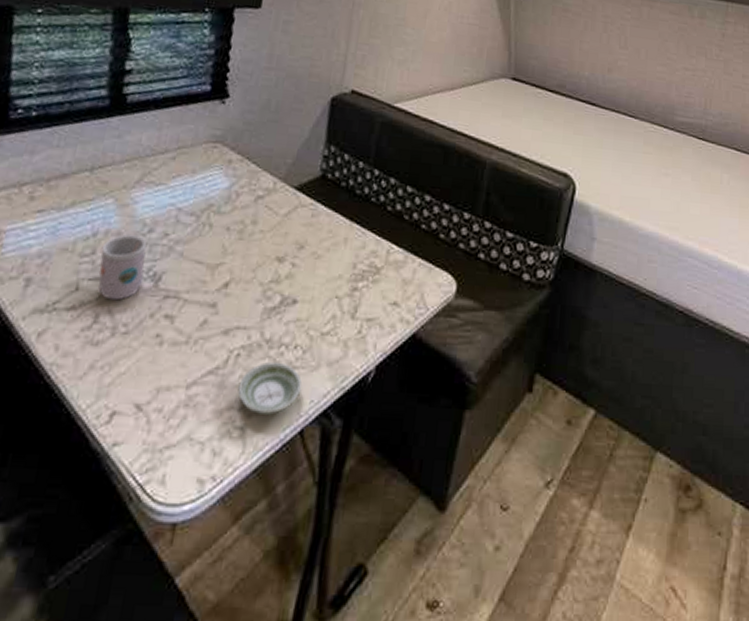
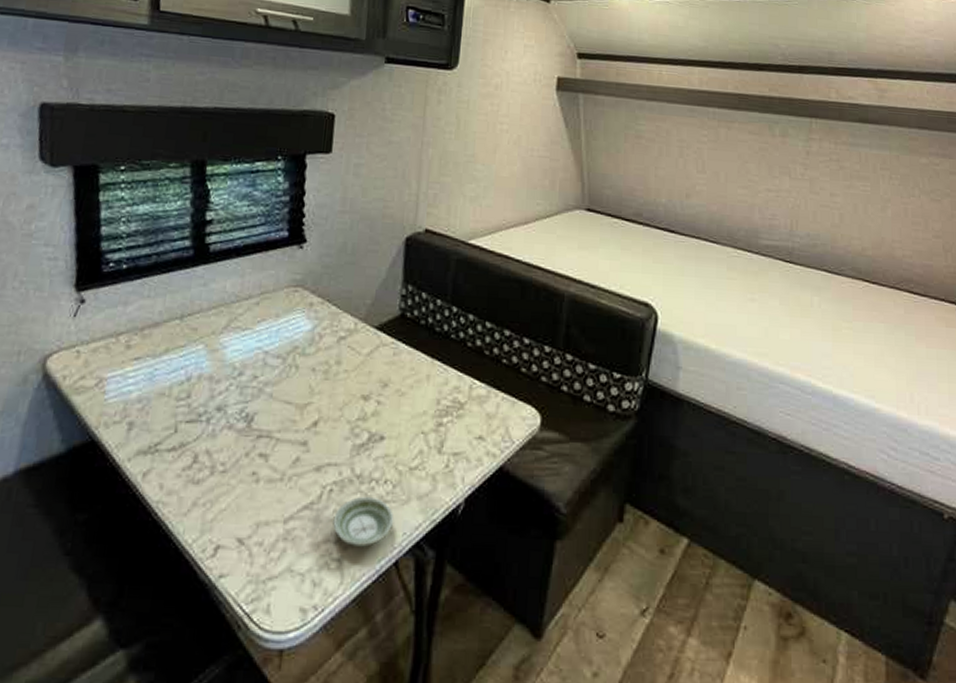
mug: present [98,234,147,301] -> none [195,378,238,441]

